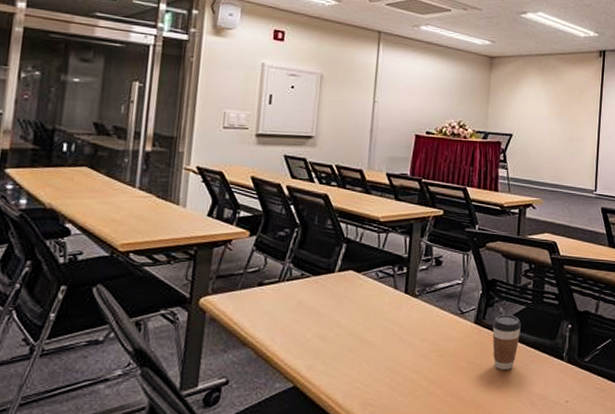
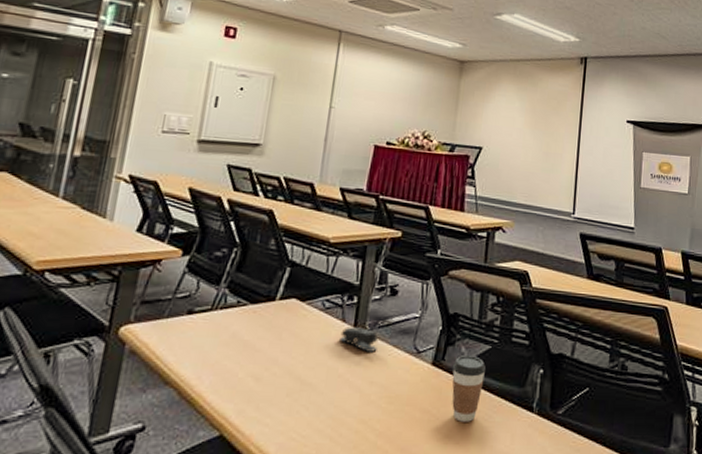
stapler: none [393,293,427,314] -> present [340,327,379,352]

